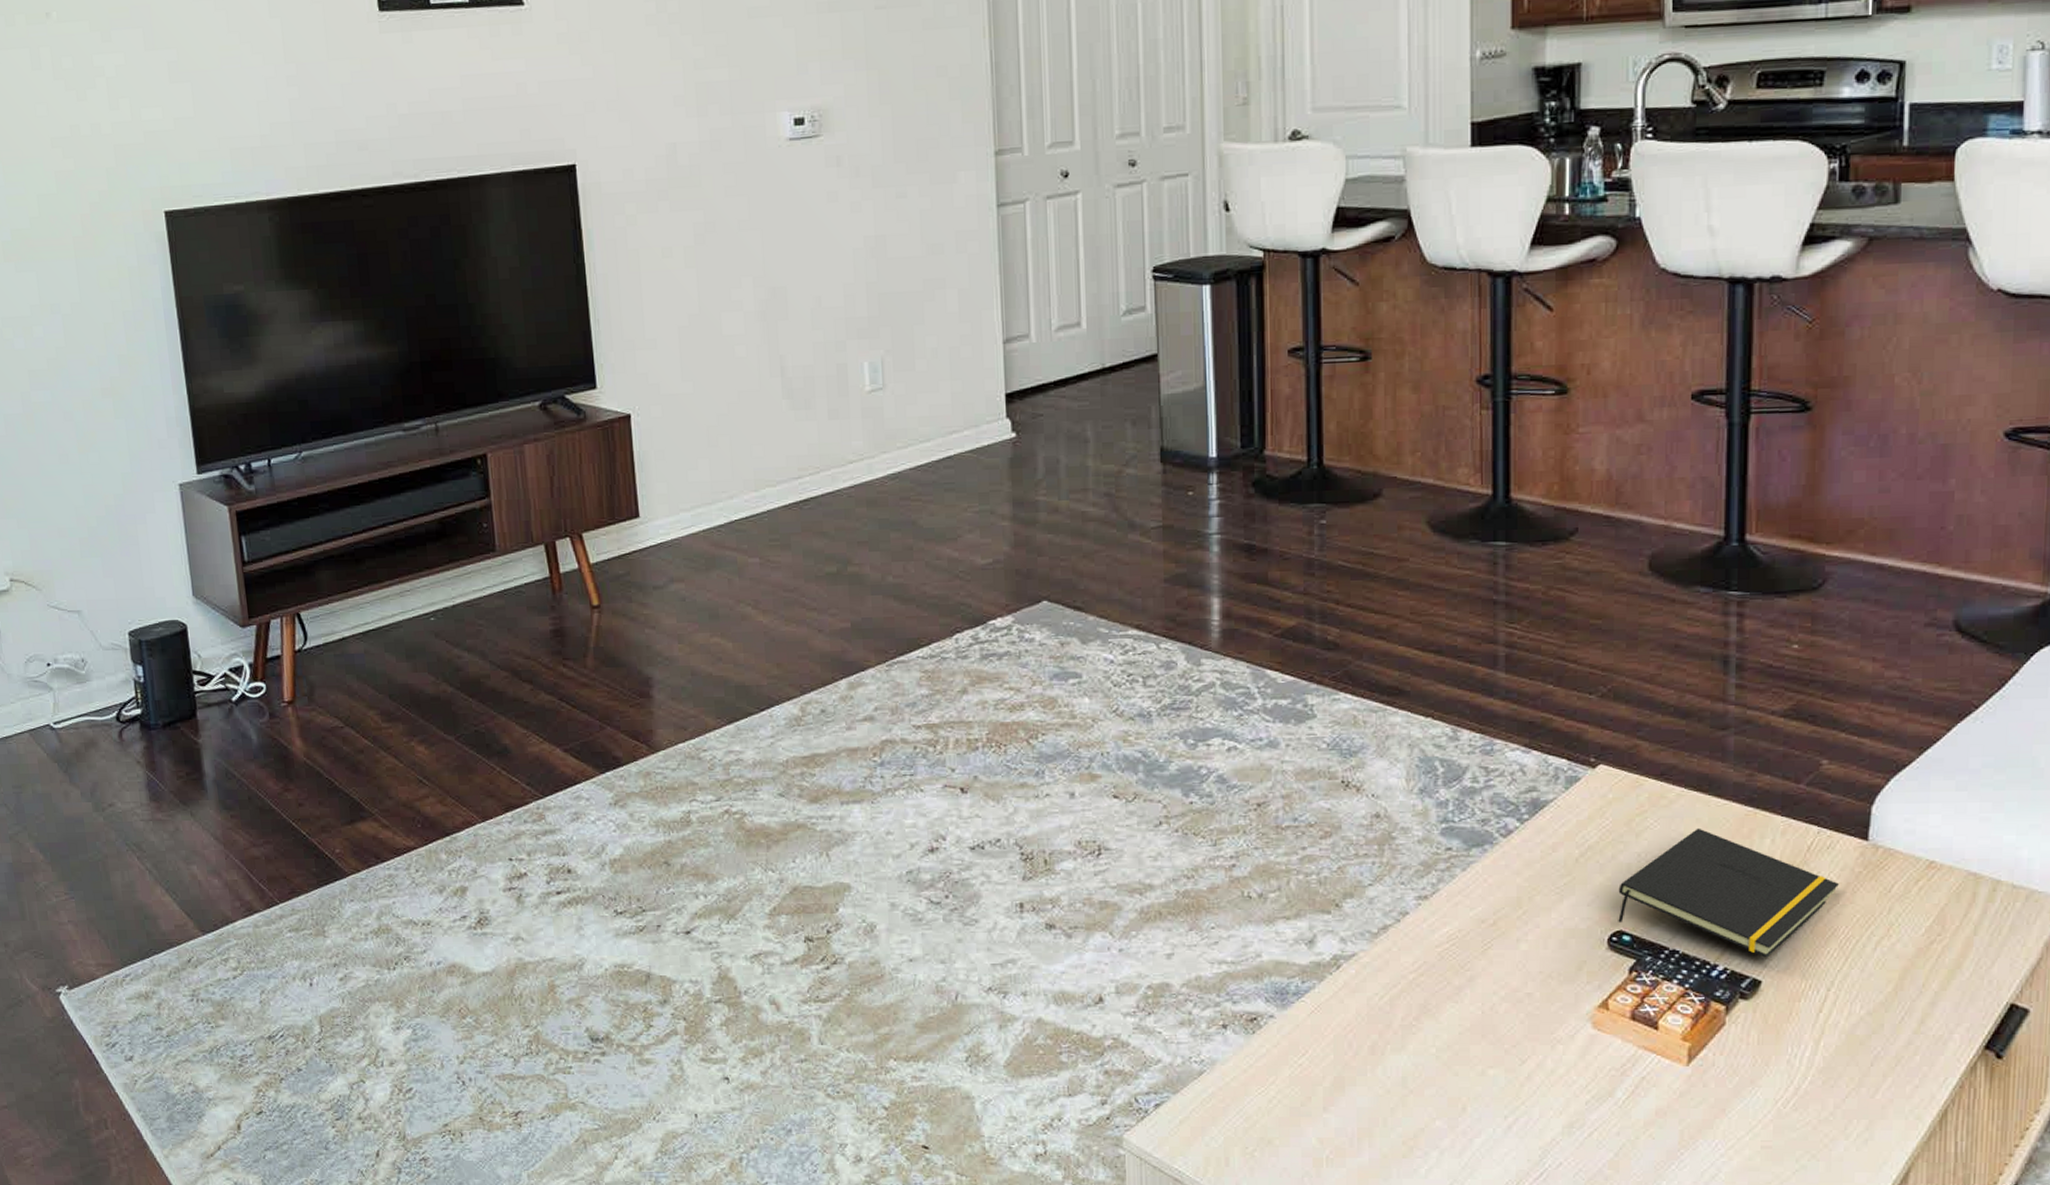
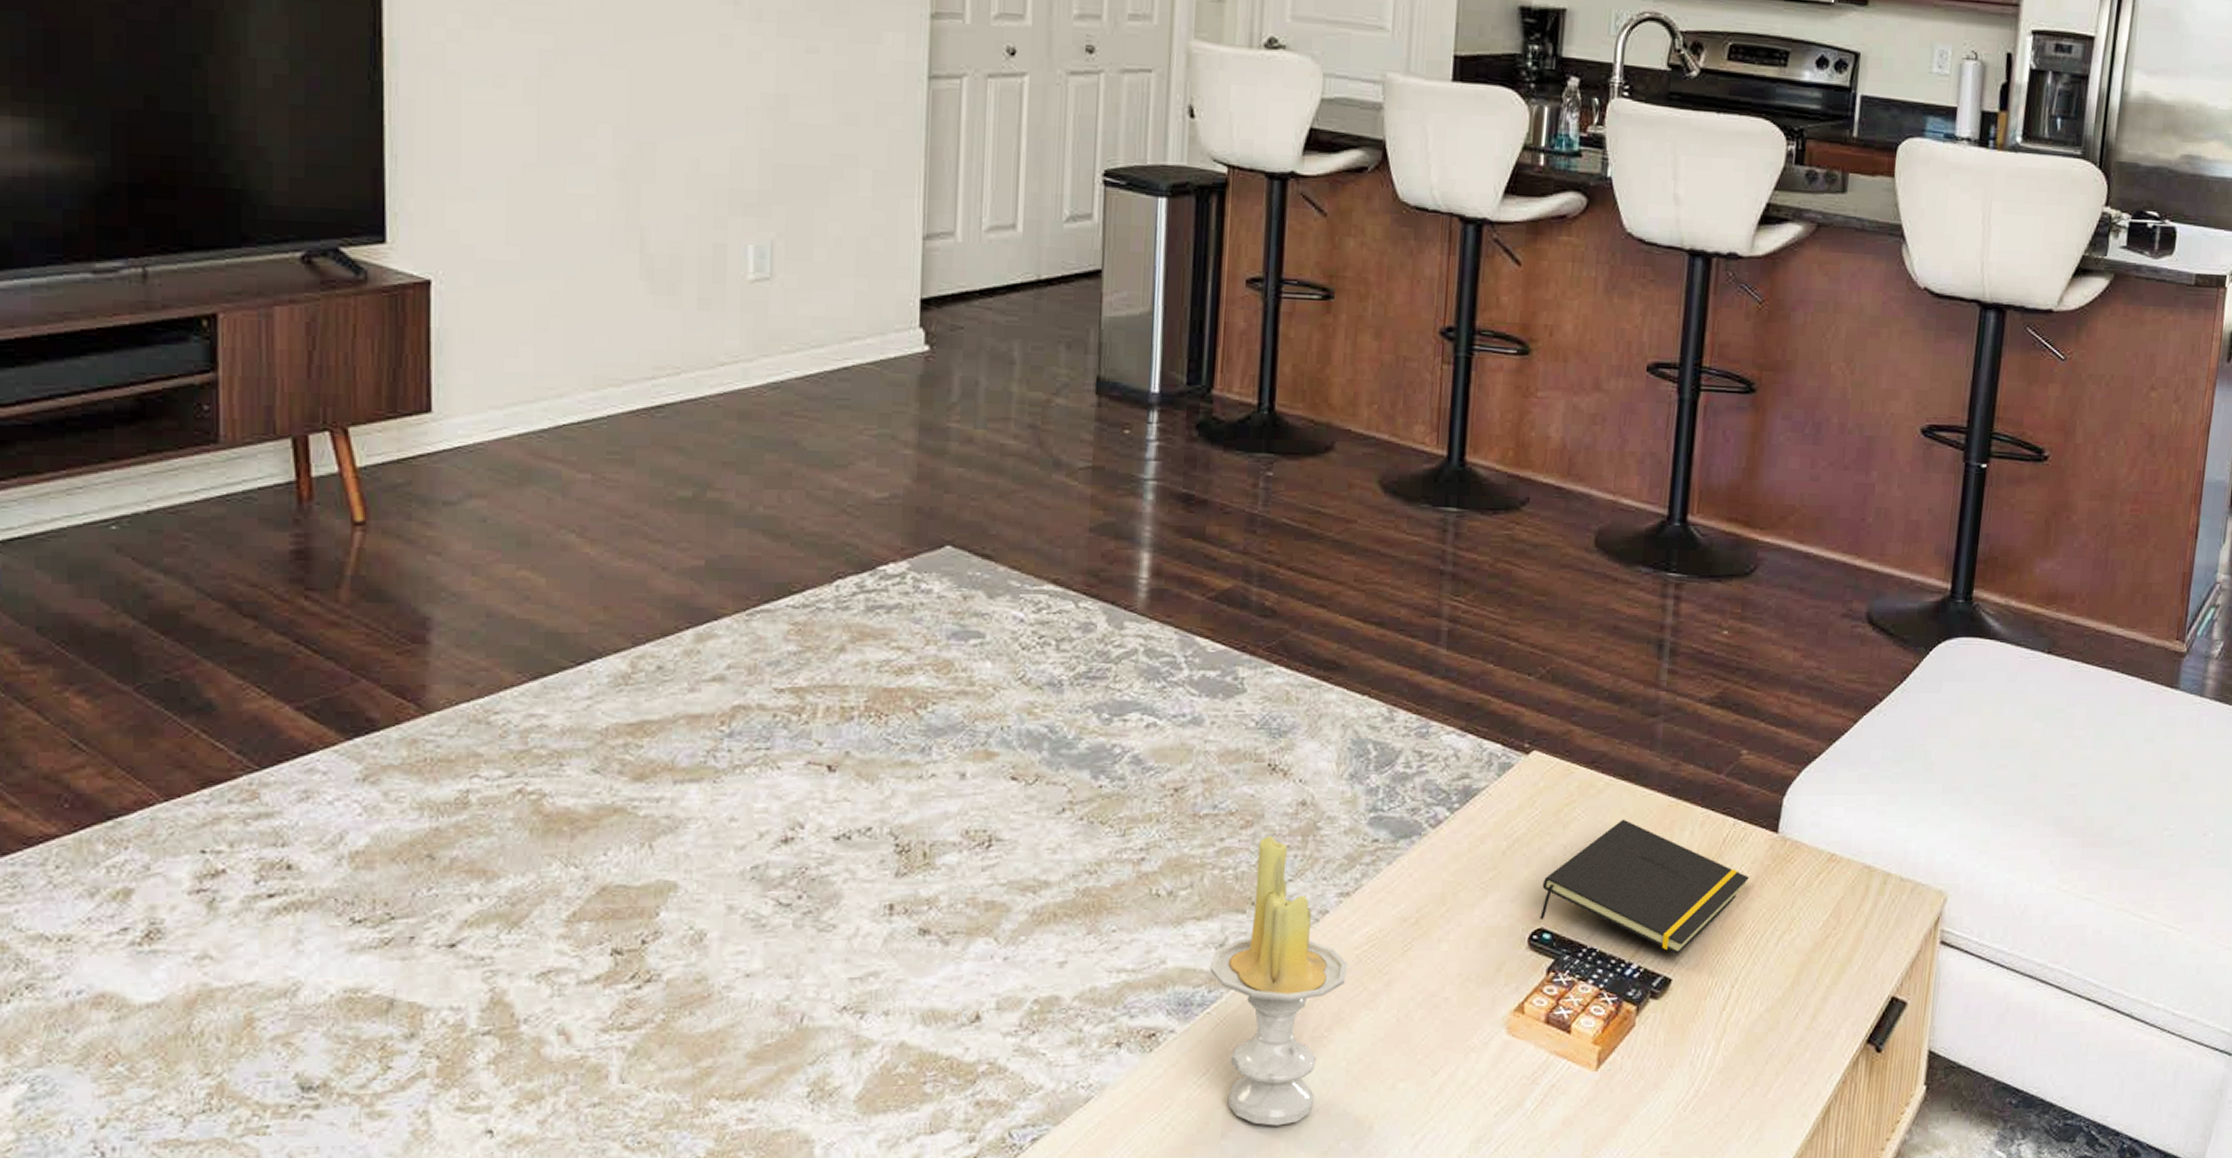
candle: none [1301,845,1431,1103] -> present [1209,835,1348,1126]

